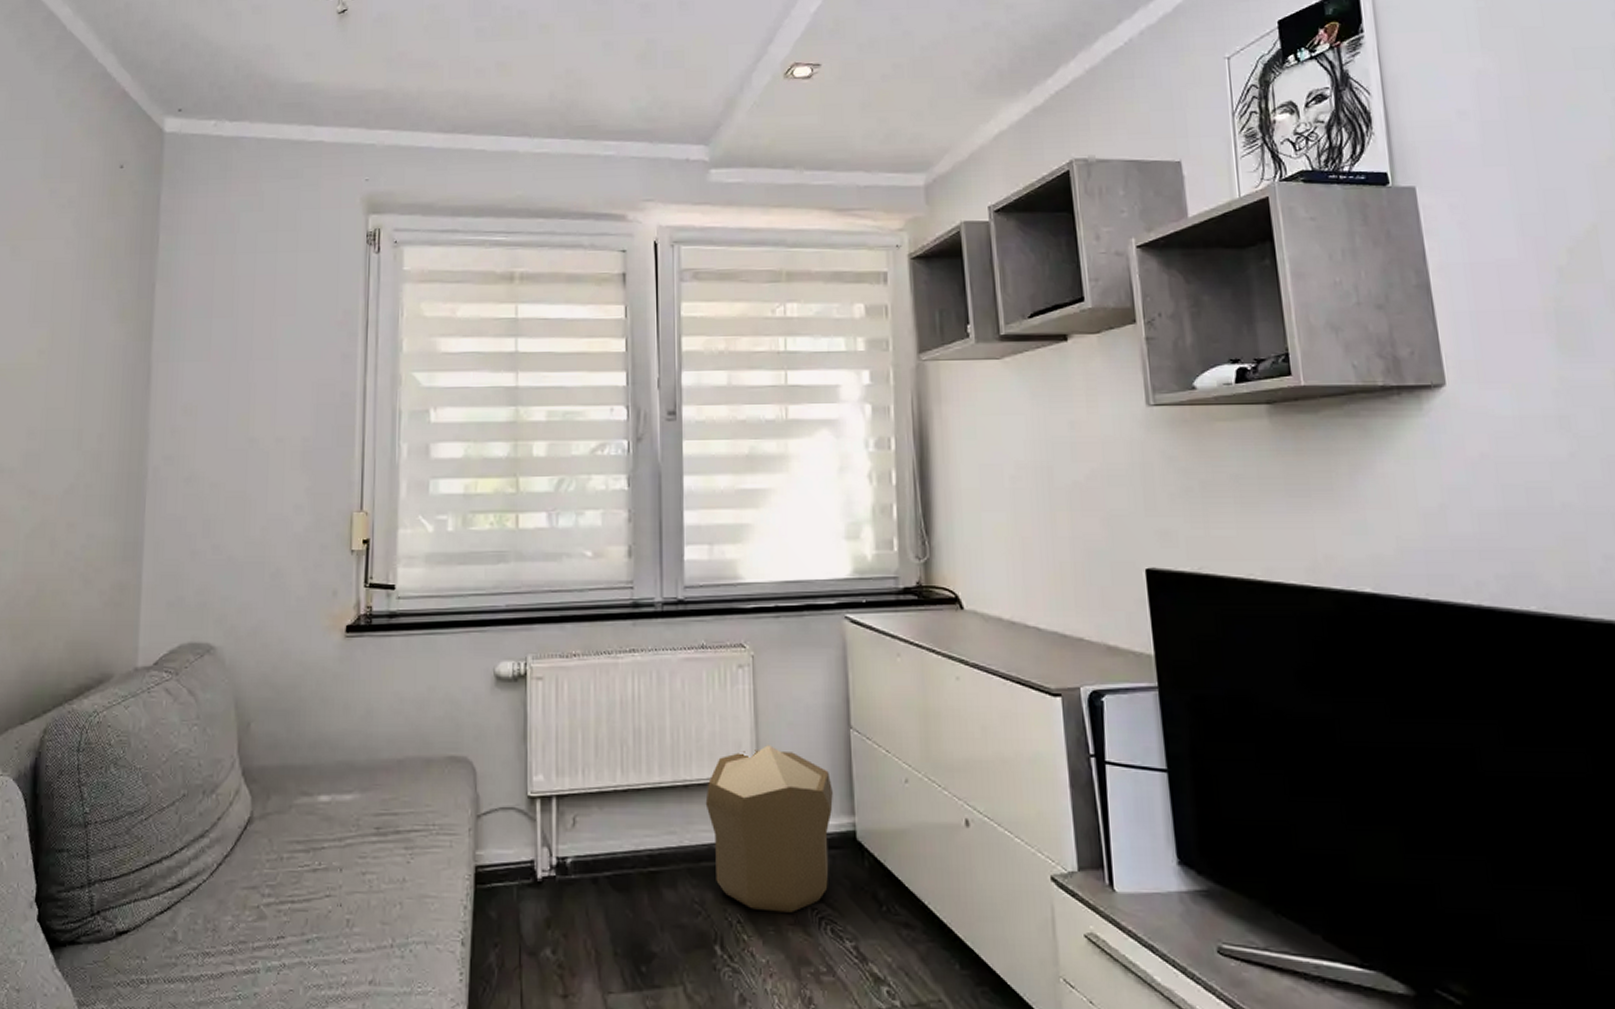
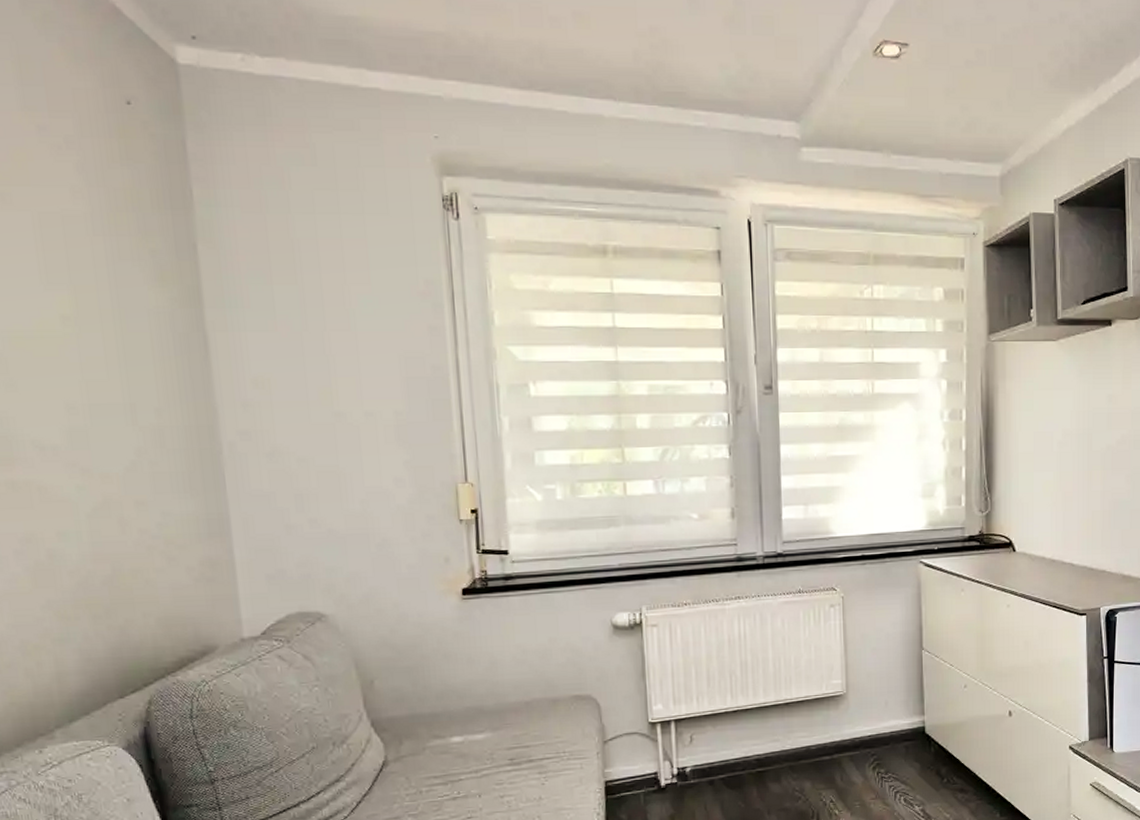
pouf: present [705,745,833,913] -> none [803,667,907,792]

